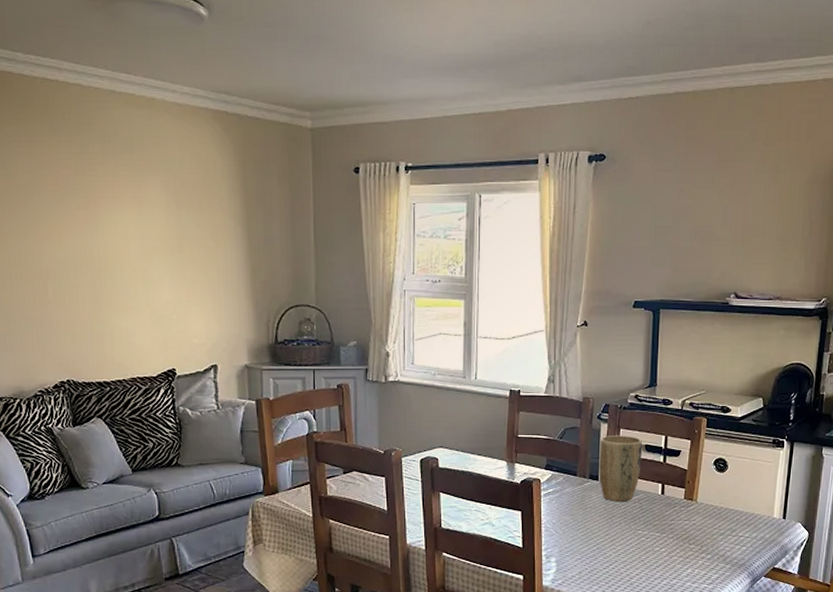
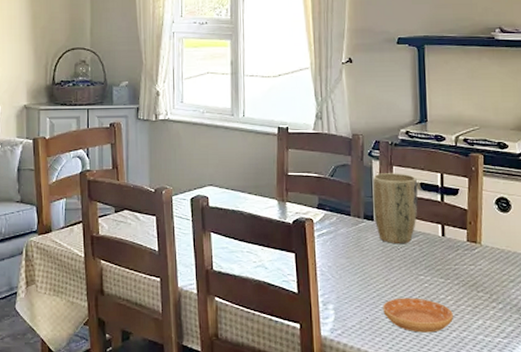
saucer: none [602,550,665,581] -> present [383,298,453,333]

